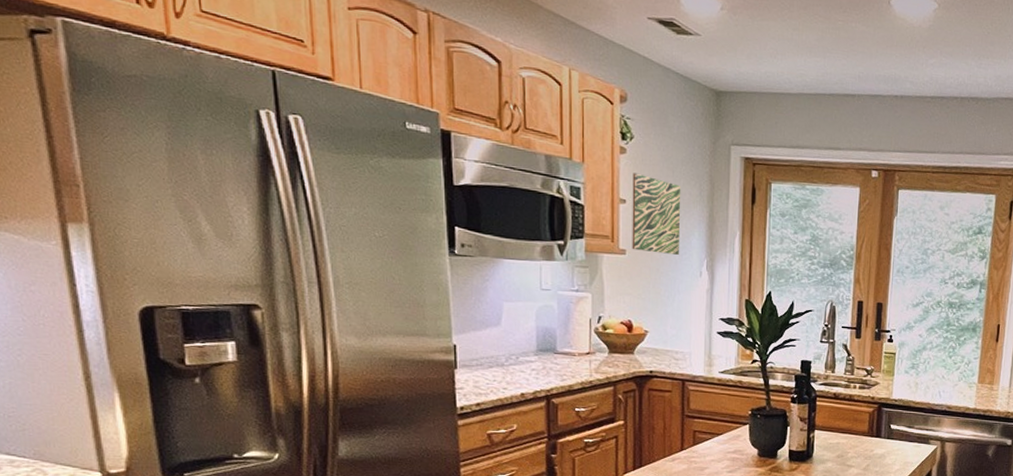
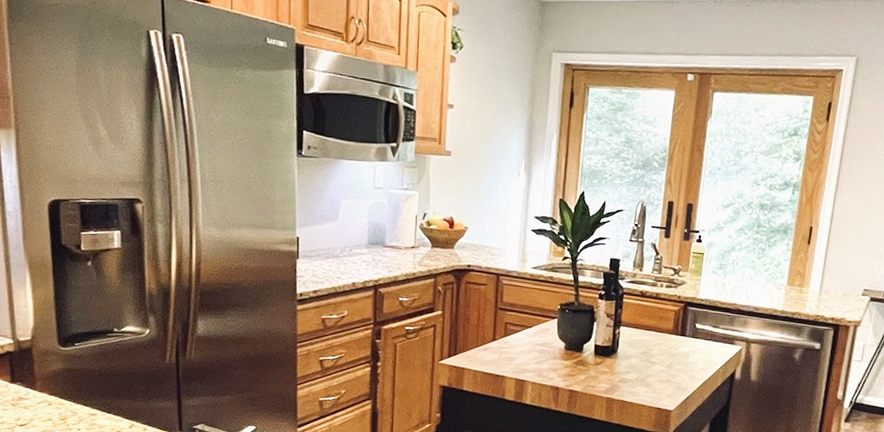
wall art: present [632,173,681,255] -> none [457,80,505,156]

